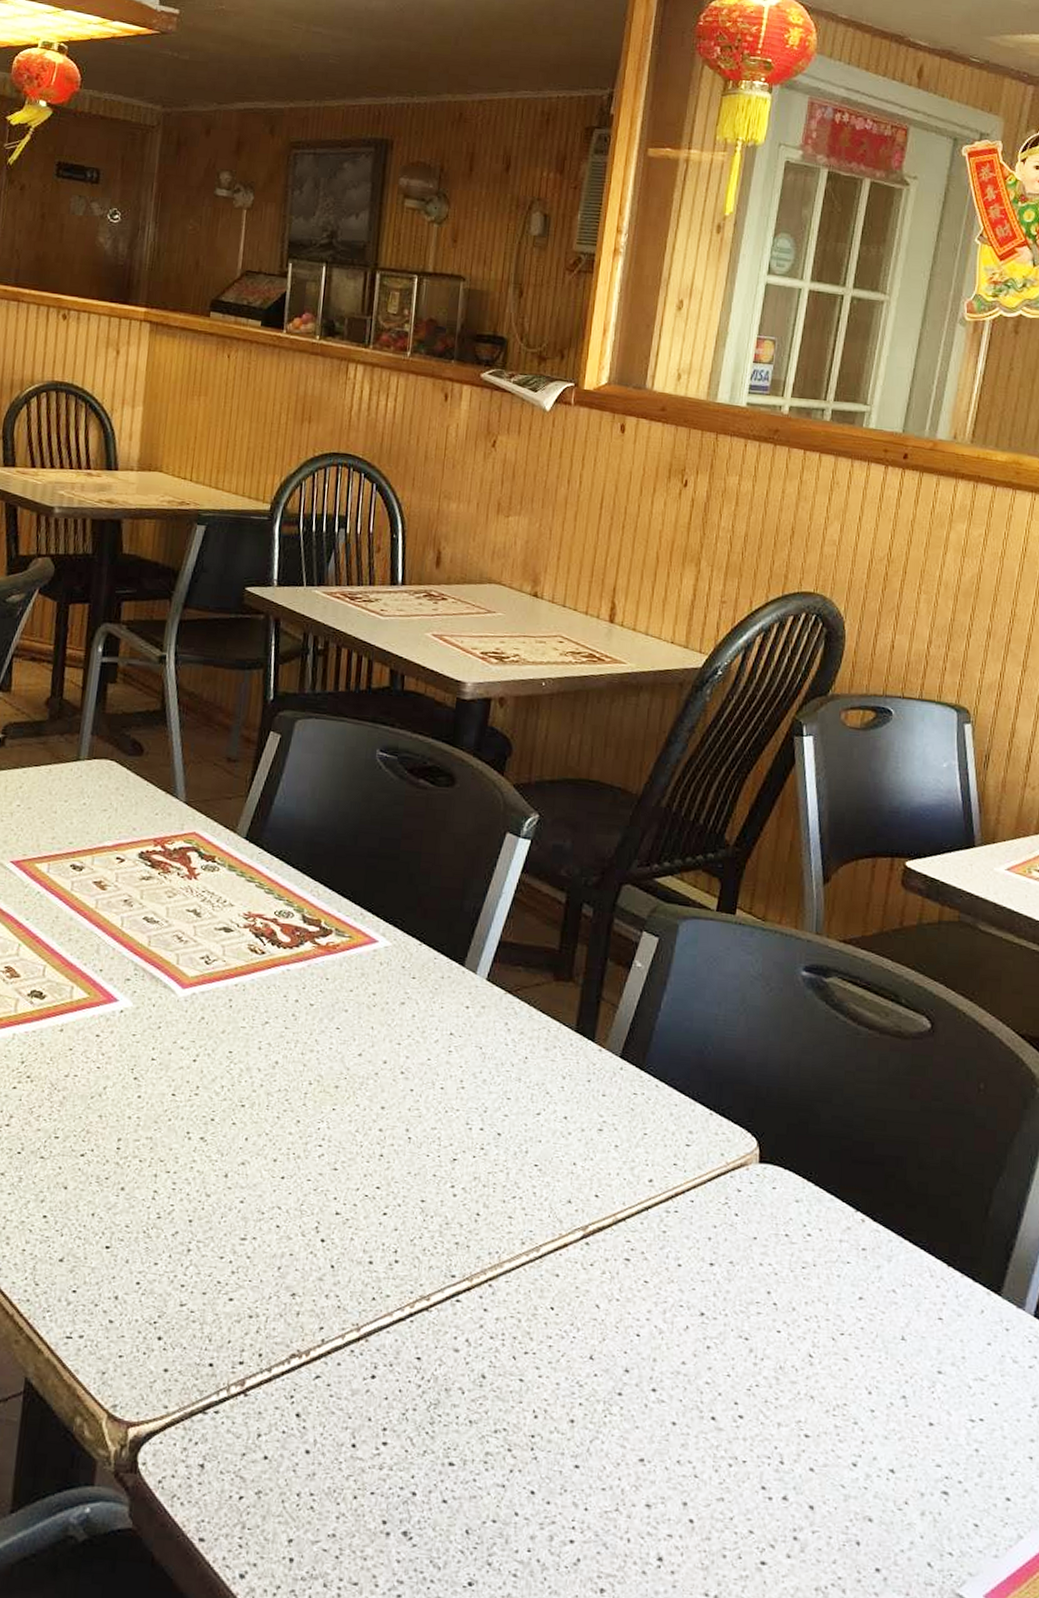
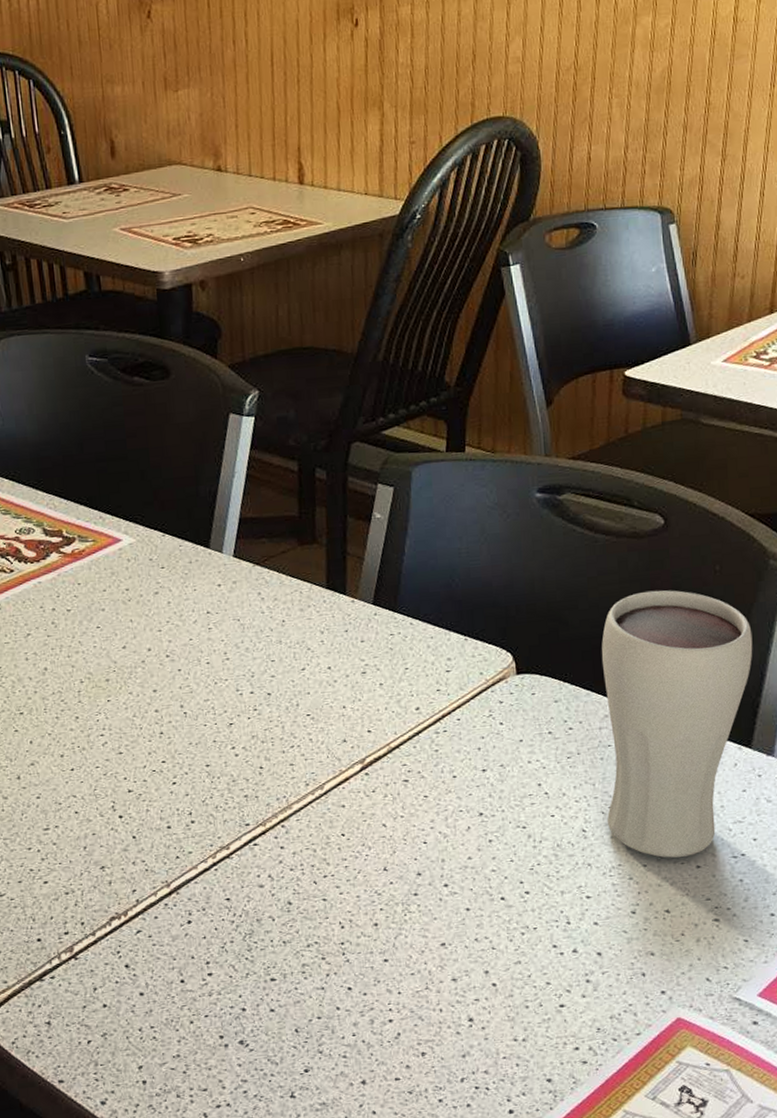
drinking glass: none [837,1097,1012,1410] -> present [601,590,753,858]

